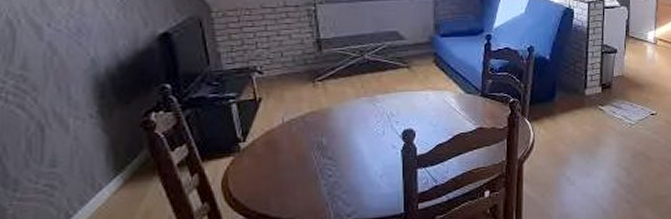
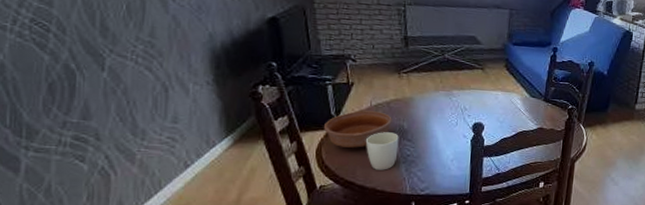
bowl: none [228,128,309,175] -> present [323,110,392,148]
cup: none [278,151,318,197] -> present [365,132,399,170]

